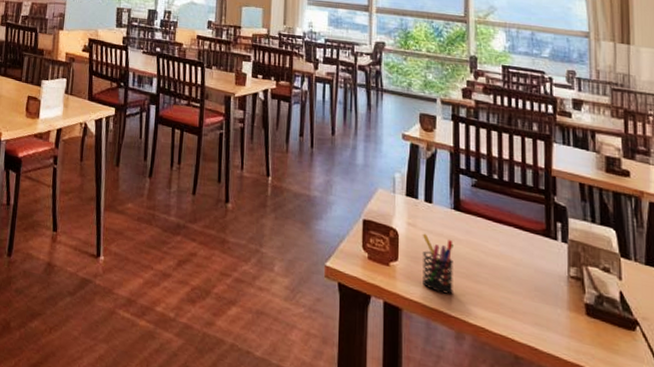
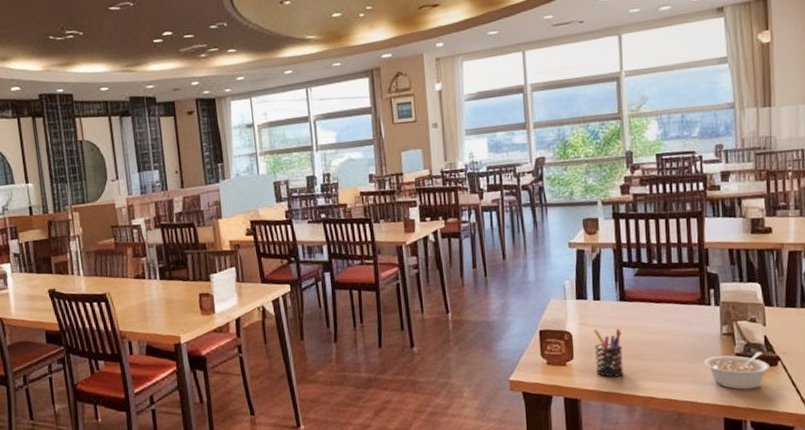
legume: none [548,299,627,352] -> present [704,351,771,390]

